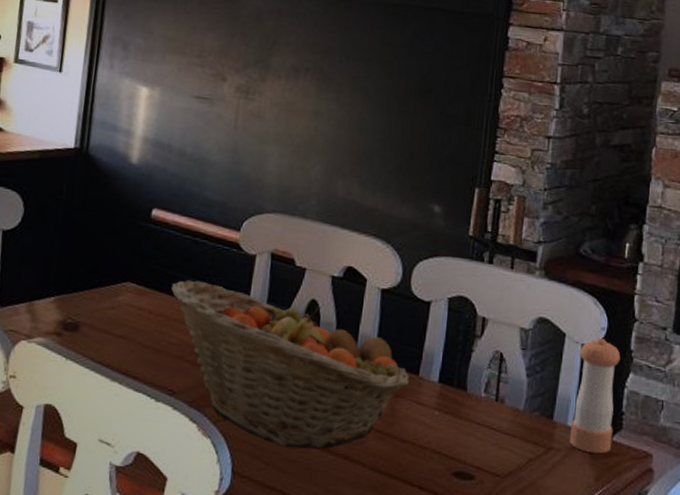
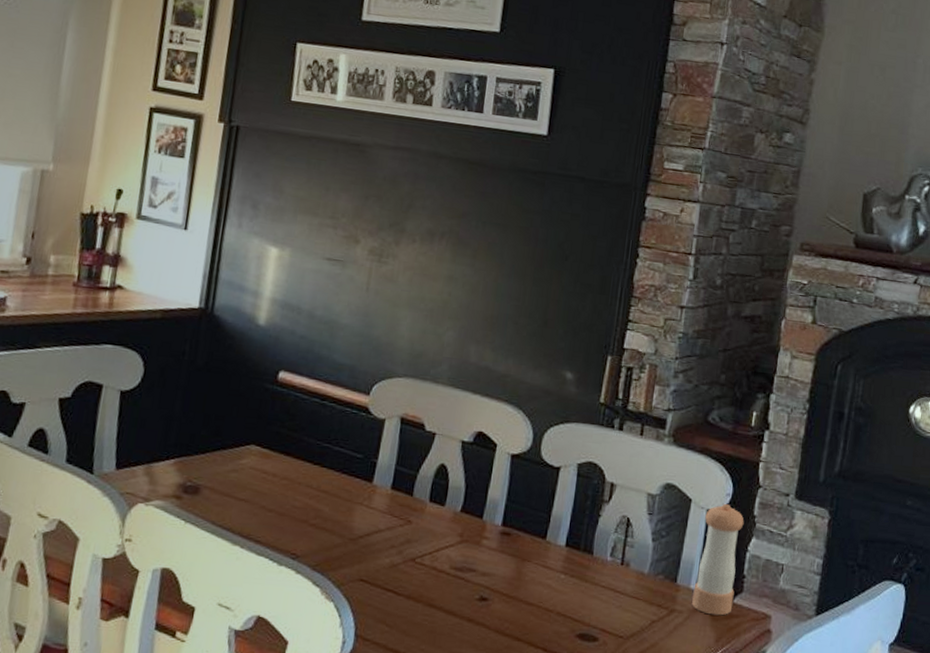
fruit basket: present [171,280,410,449] -> none [297,443,537,612]

